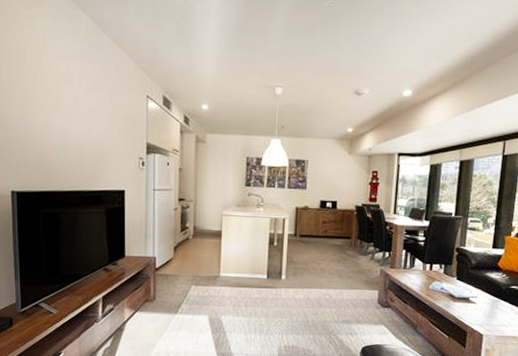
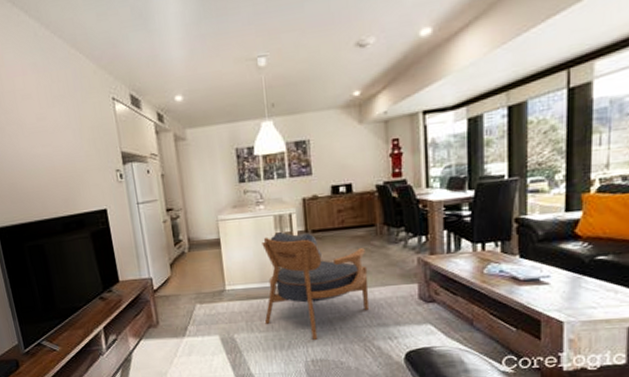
armchair: none [250,233,340,328] -> present [262,232,370,340]

